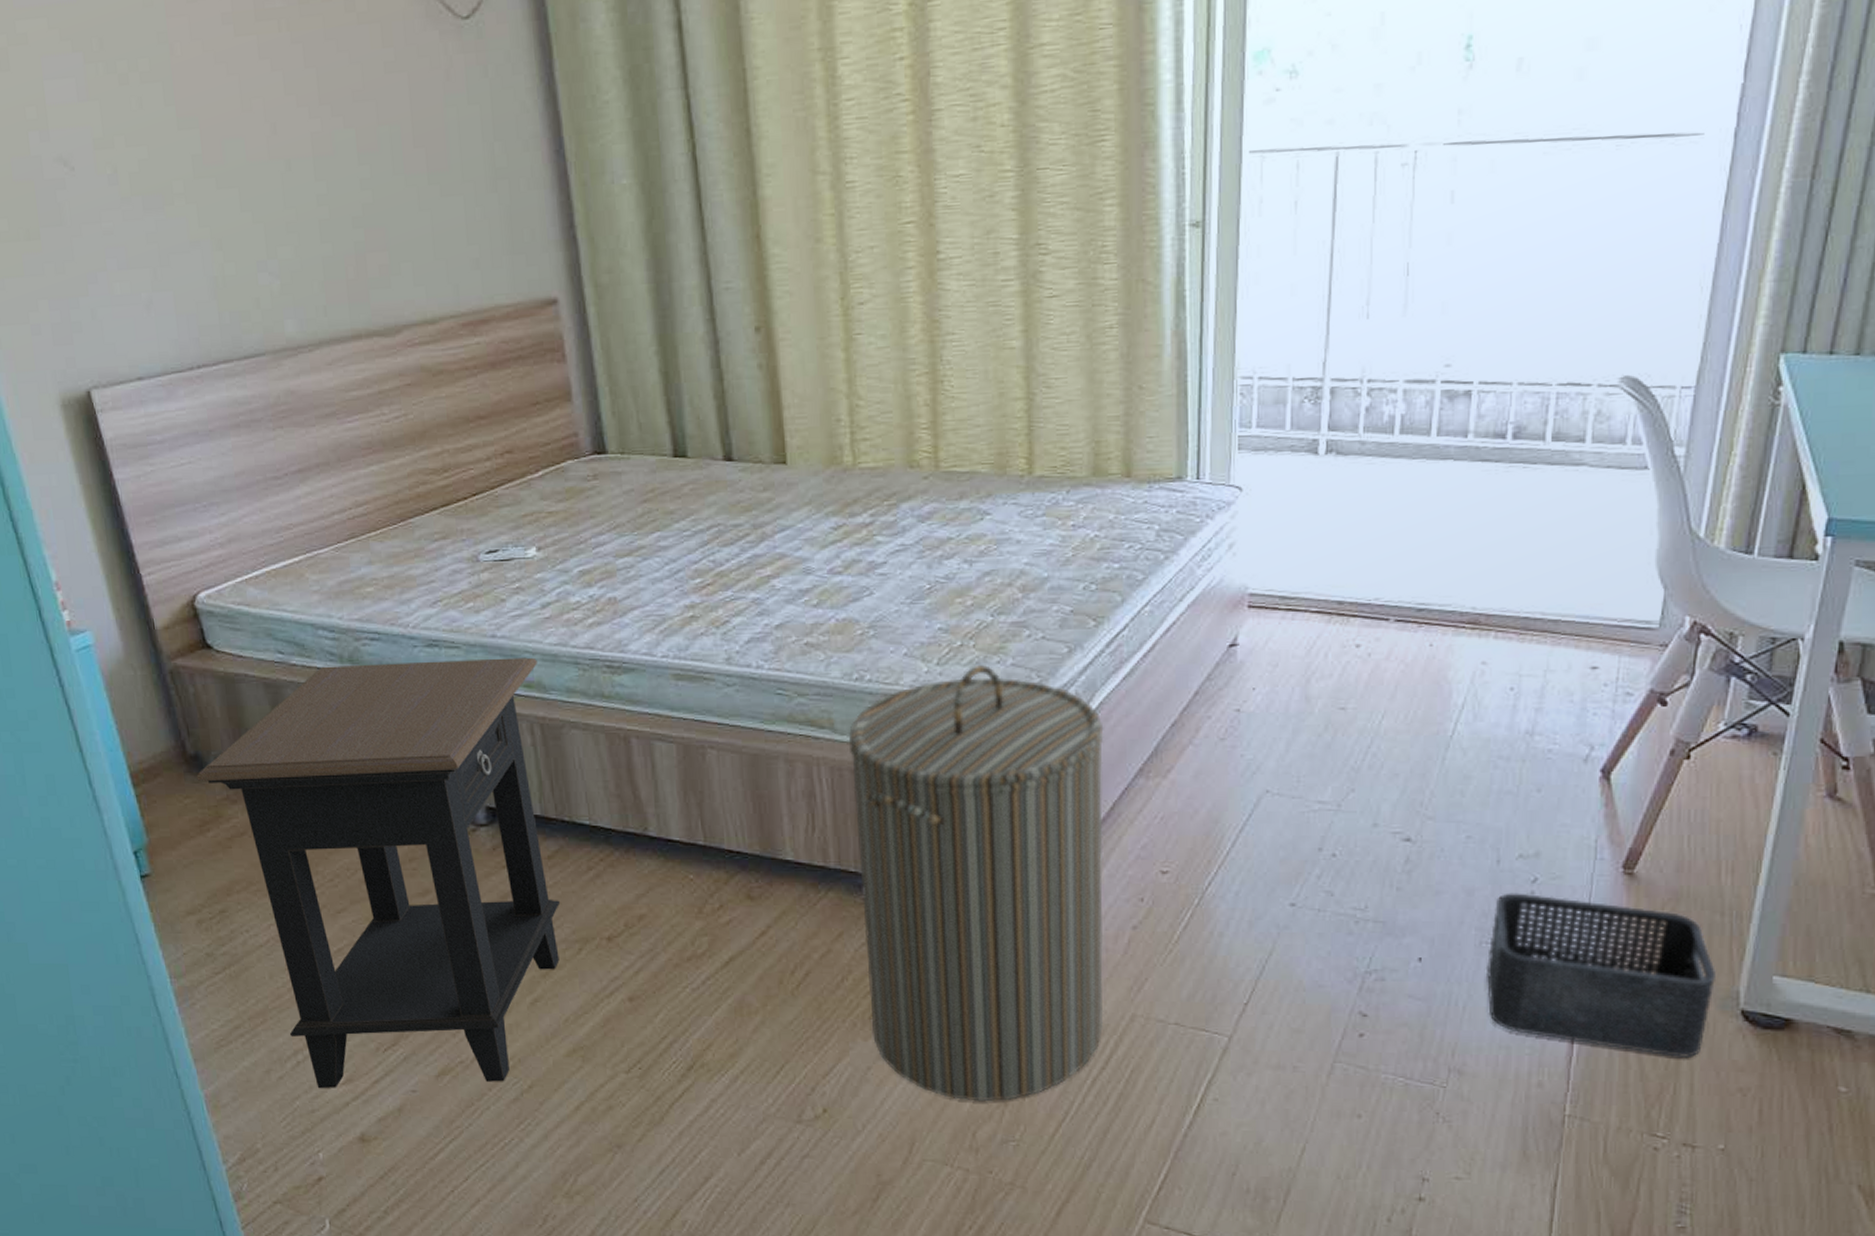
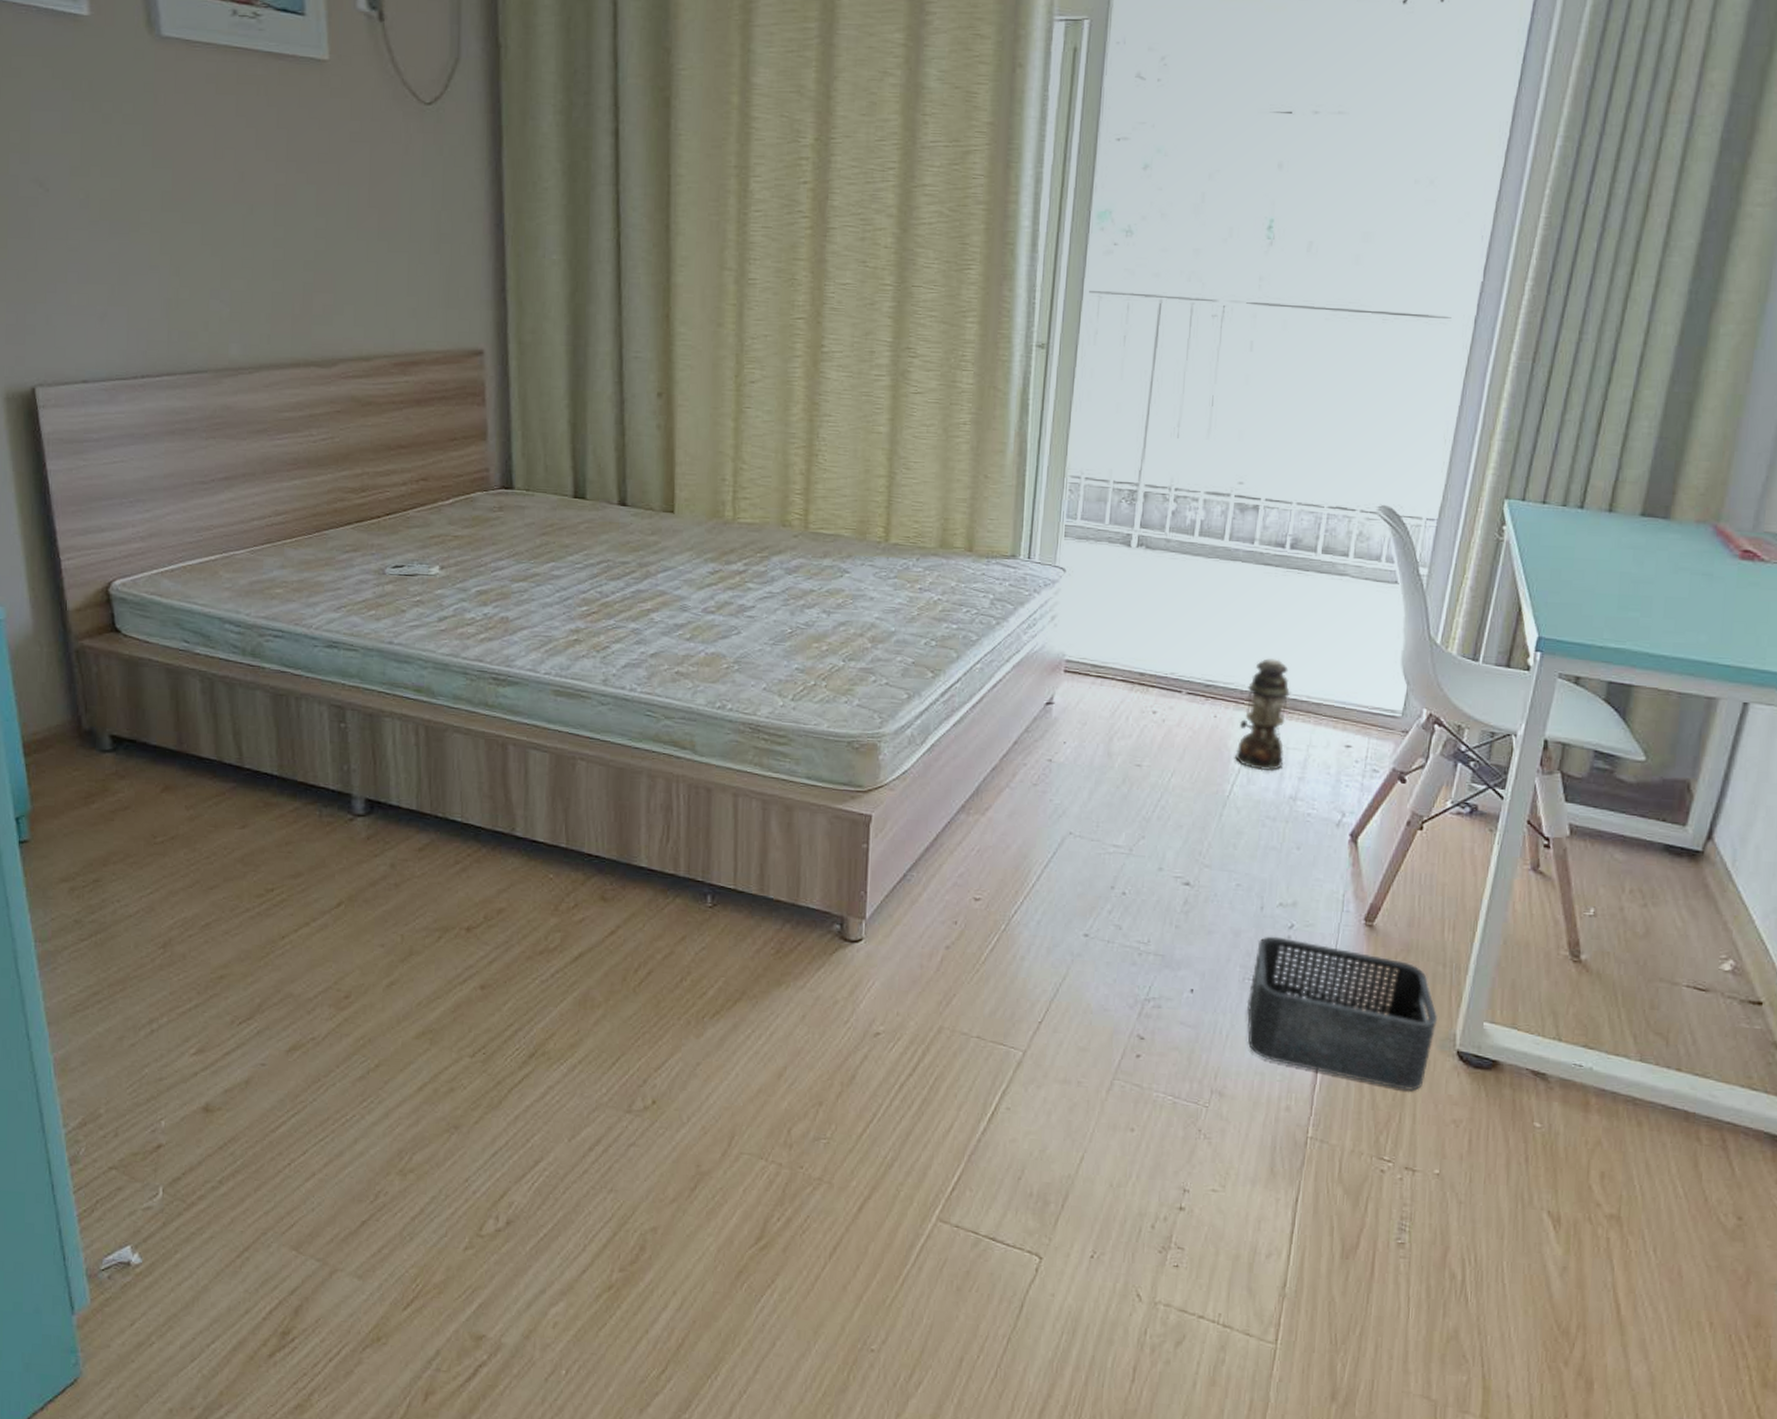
side table: present [196,657,561,1089] -> none [88,657,429,1060]
laundry hamper: present [848,665,1104,1102] -> none [704,703,934,1101]
lantern: none [1458,572,1520,704] -> present [1235,658,1290,771]

